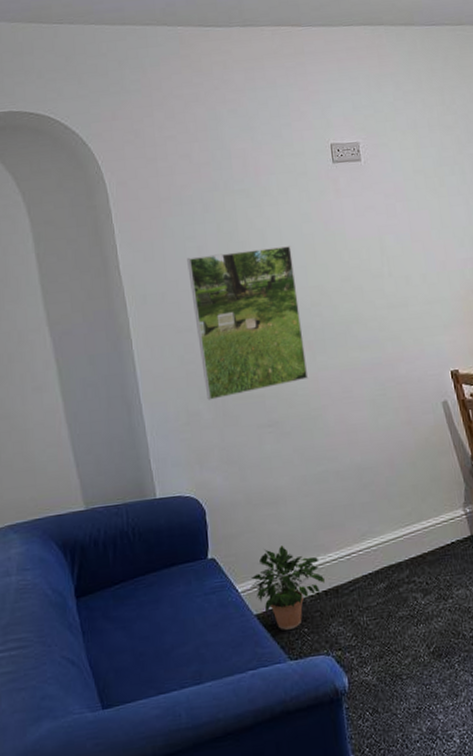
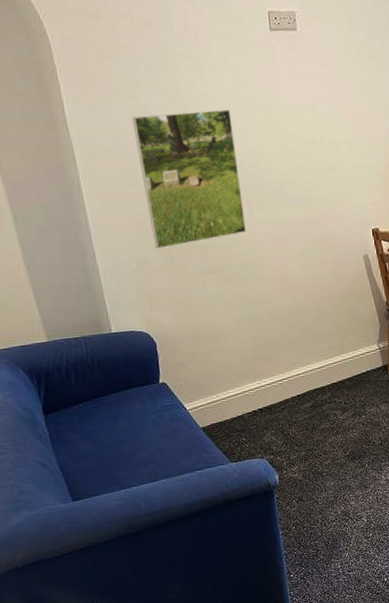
potted plant: present [251,545,325,630] -> none [197,372,260,440]

